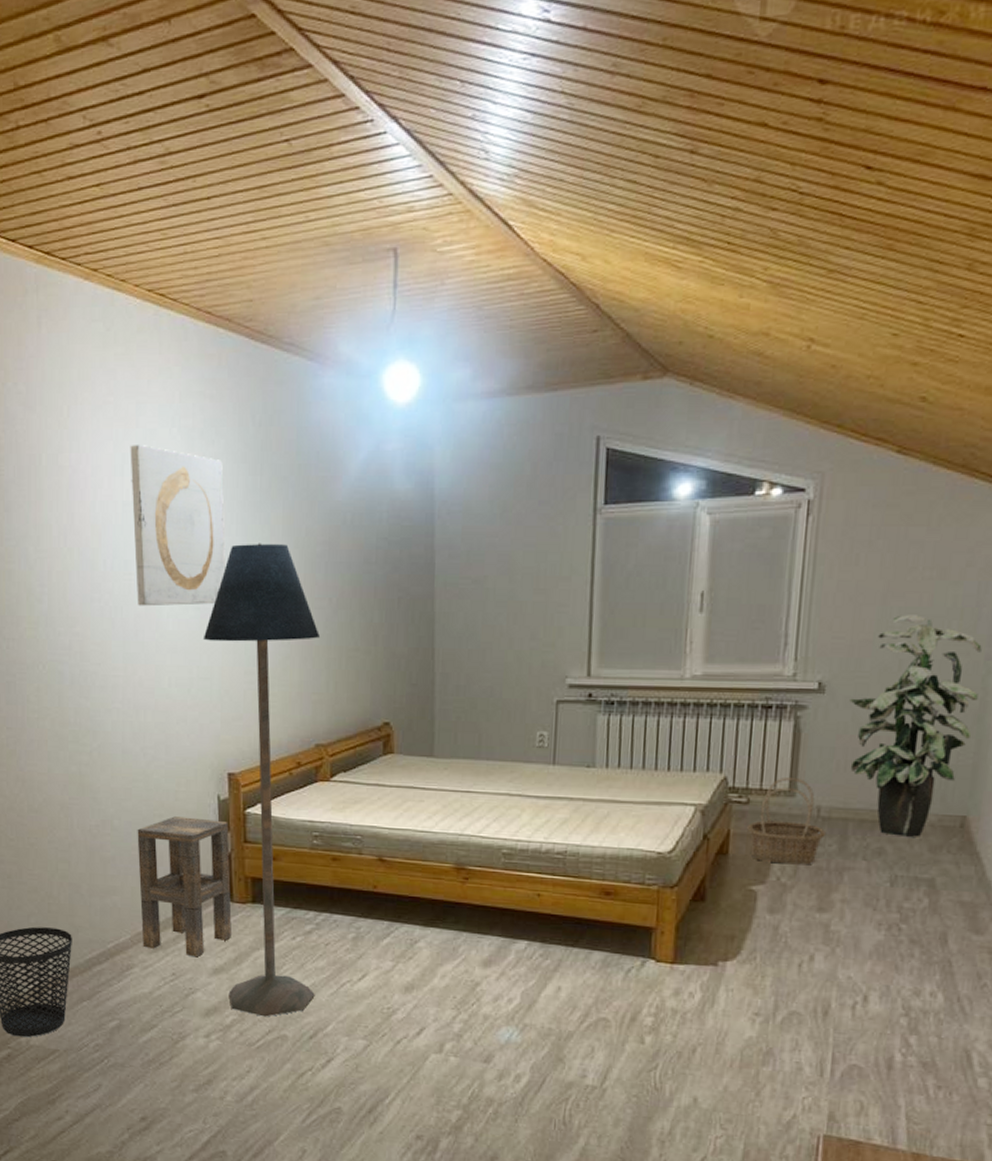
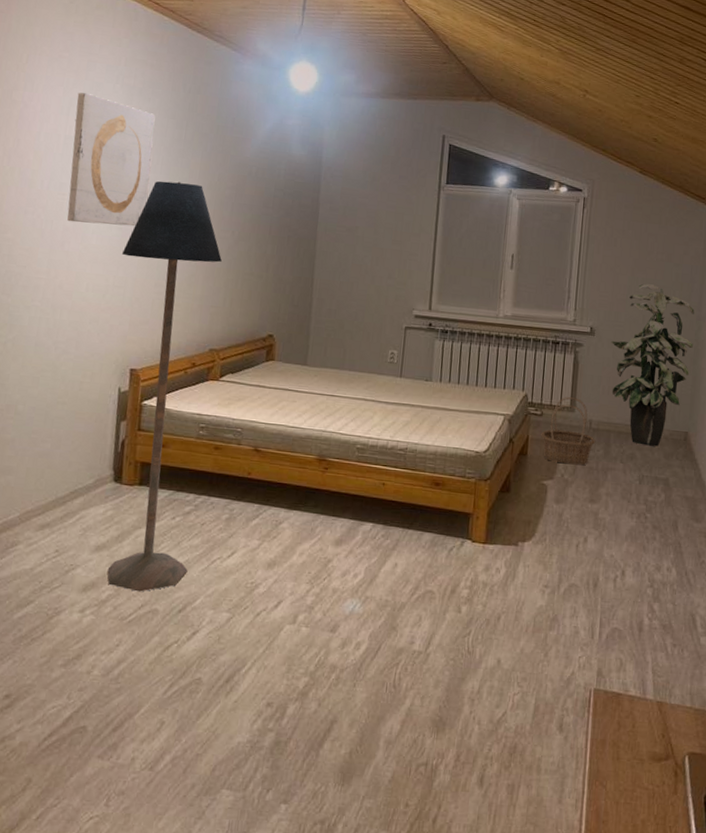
side table: present [137,816,232,957] -> none [30,404,125,535]

